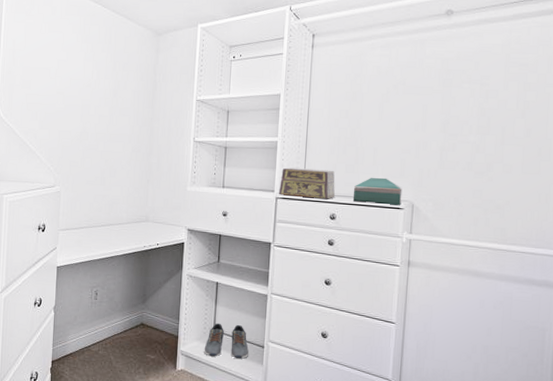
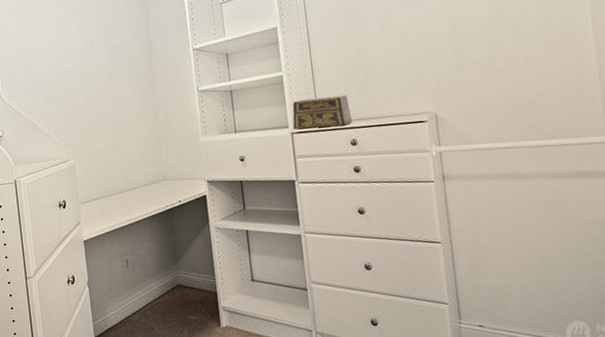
shoe: present [204,323,249,359] -> none [245,271,292,308]
jewelry box: present [353,177,403,206] -> none [370,92,424,123]

